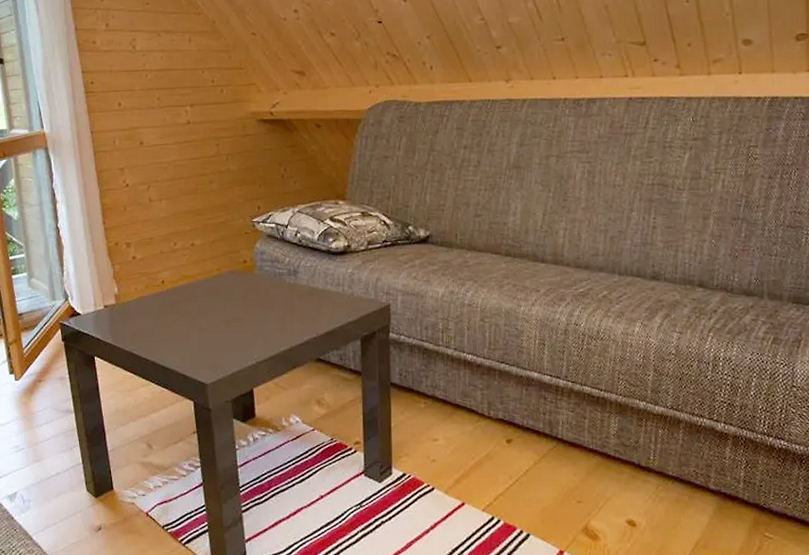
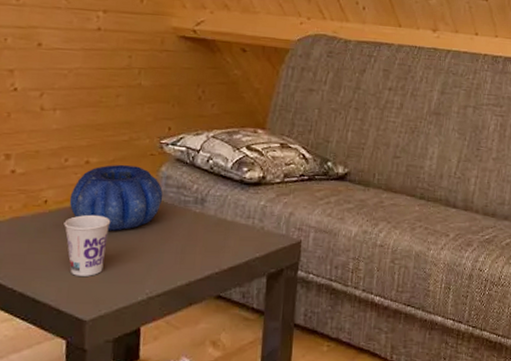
cup: none [180,291,218,345] -> present [64,214,111,276]
decorative bowl: none [182,244,260,304] -> present [69,164,163,231]

